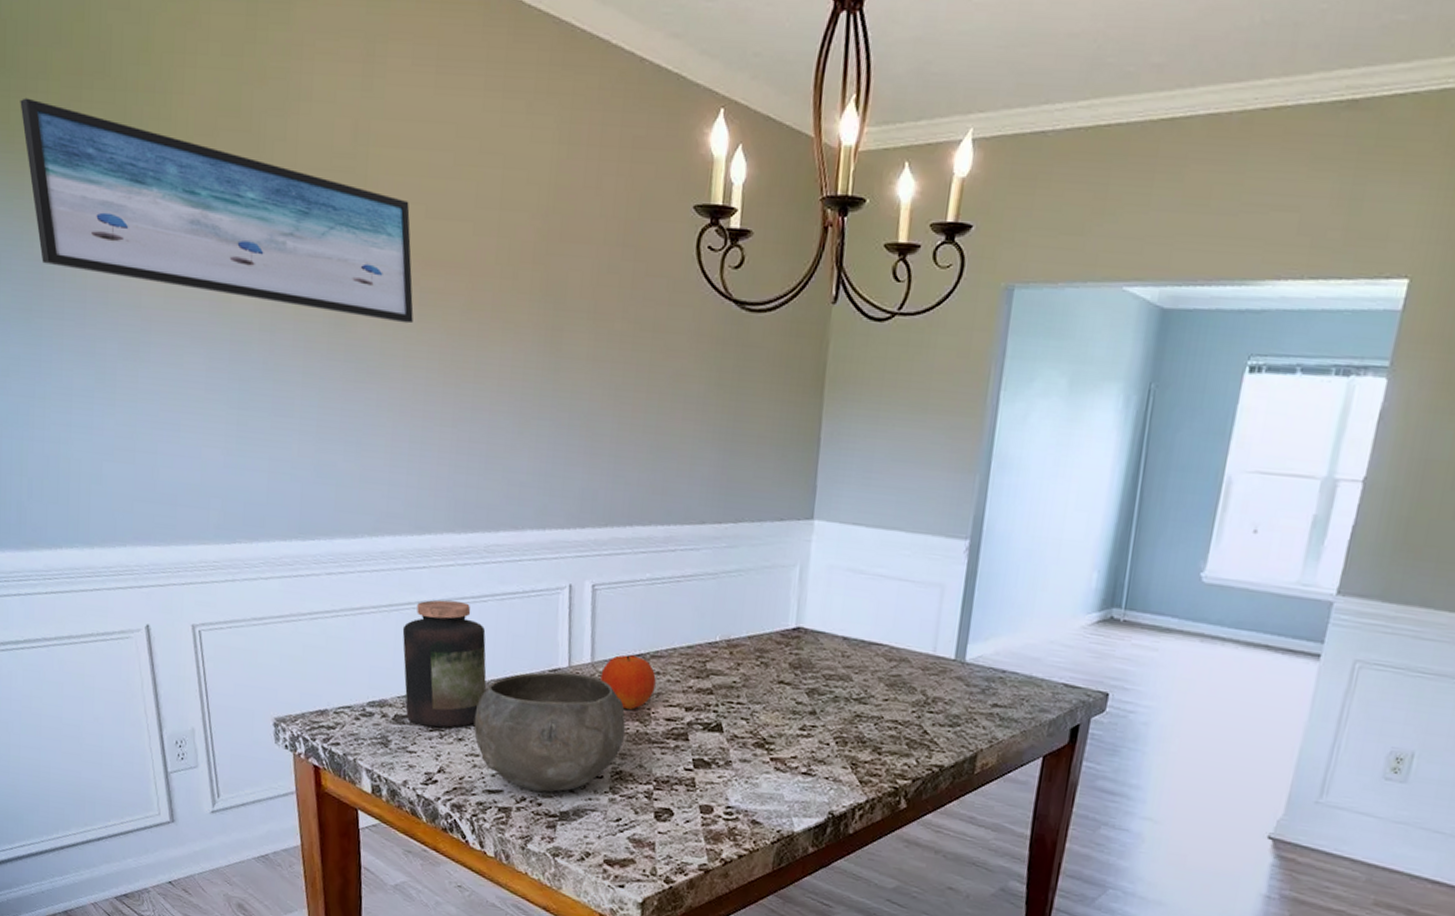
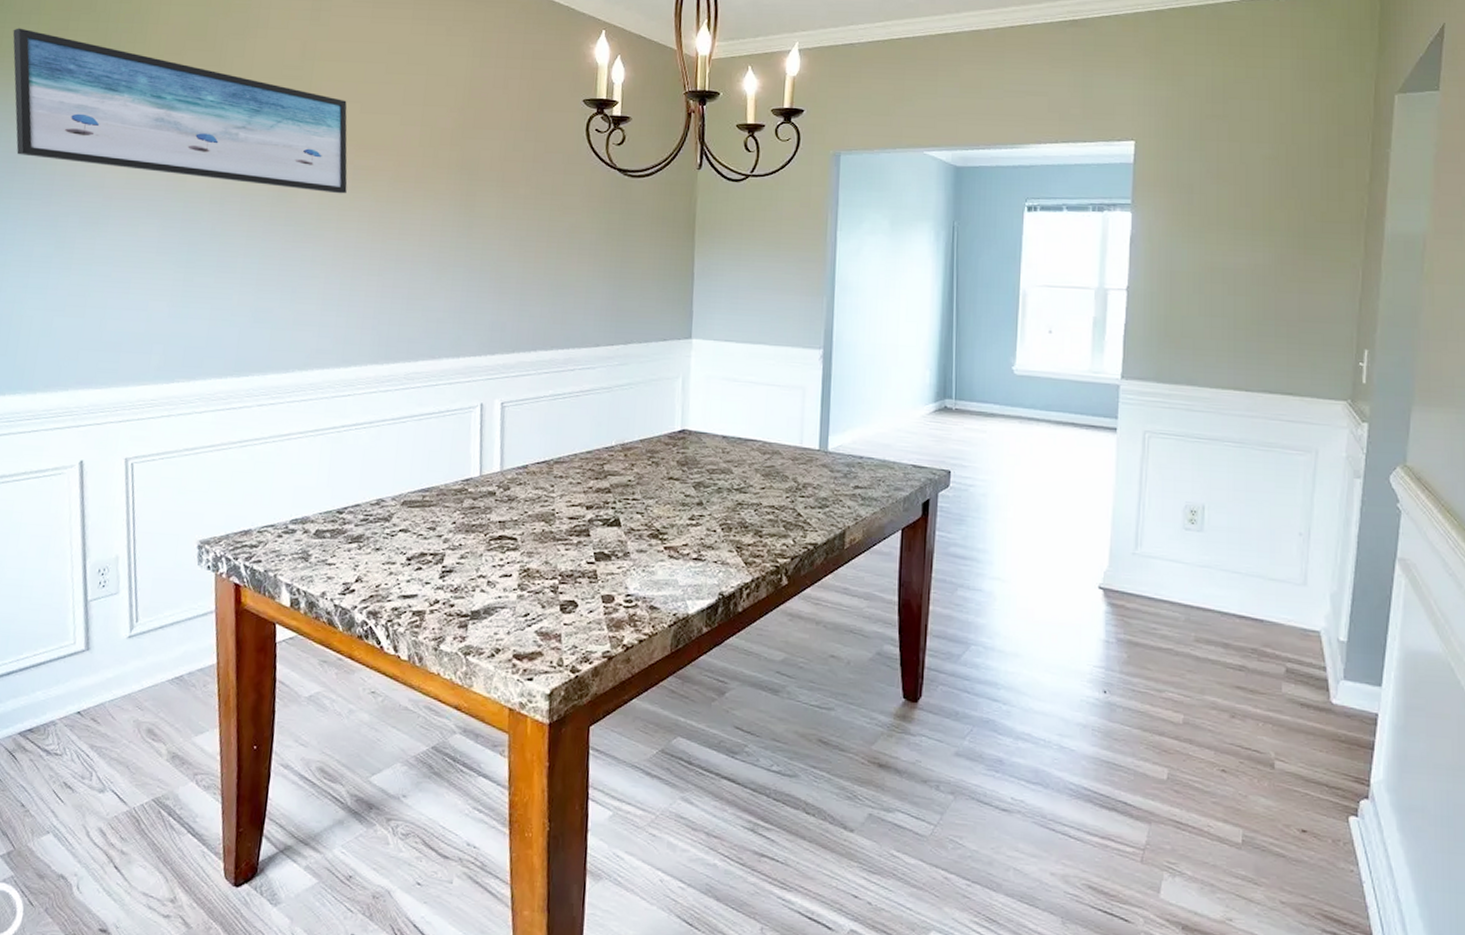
jar: present [402,599,487,728] -> none [326,423,404,540]
bowl: present [473,672,626,793] -> none [391,481,533,594]
fruit: present [600,655,656,710] -> none [509,462,559,511]

